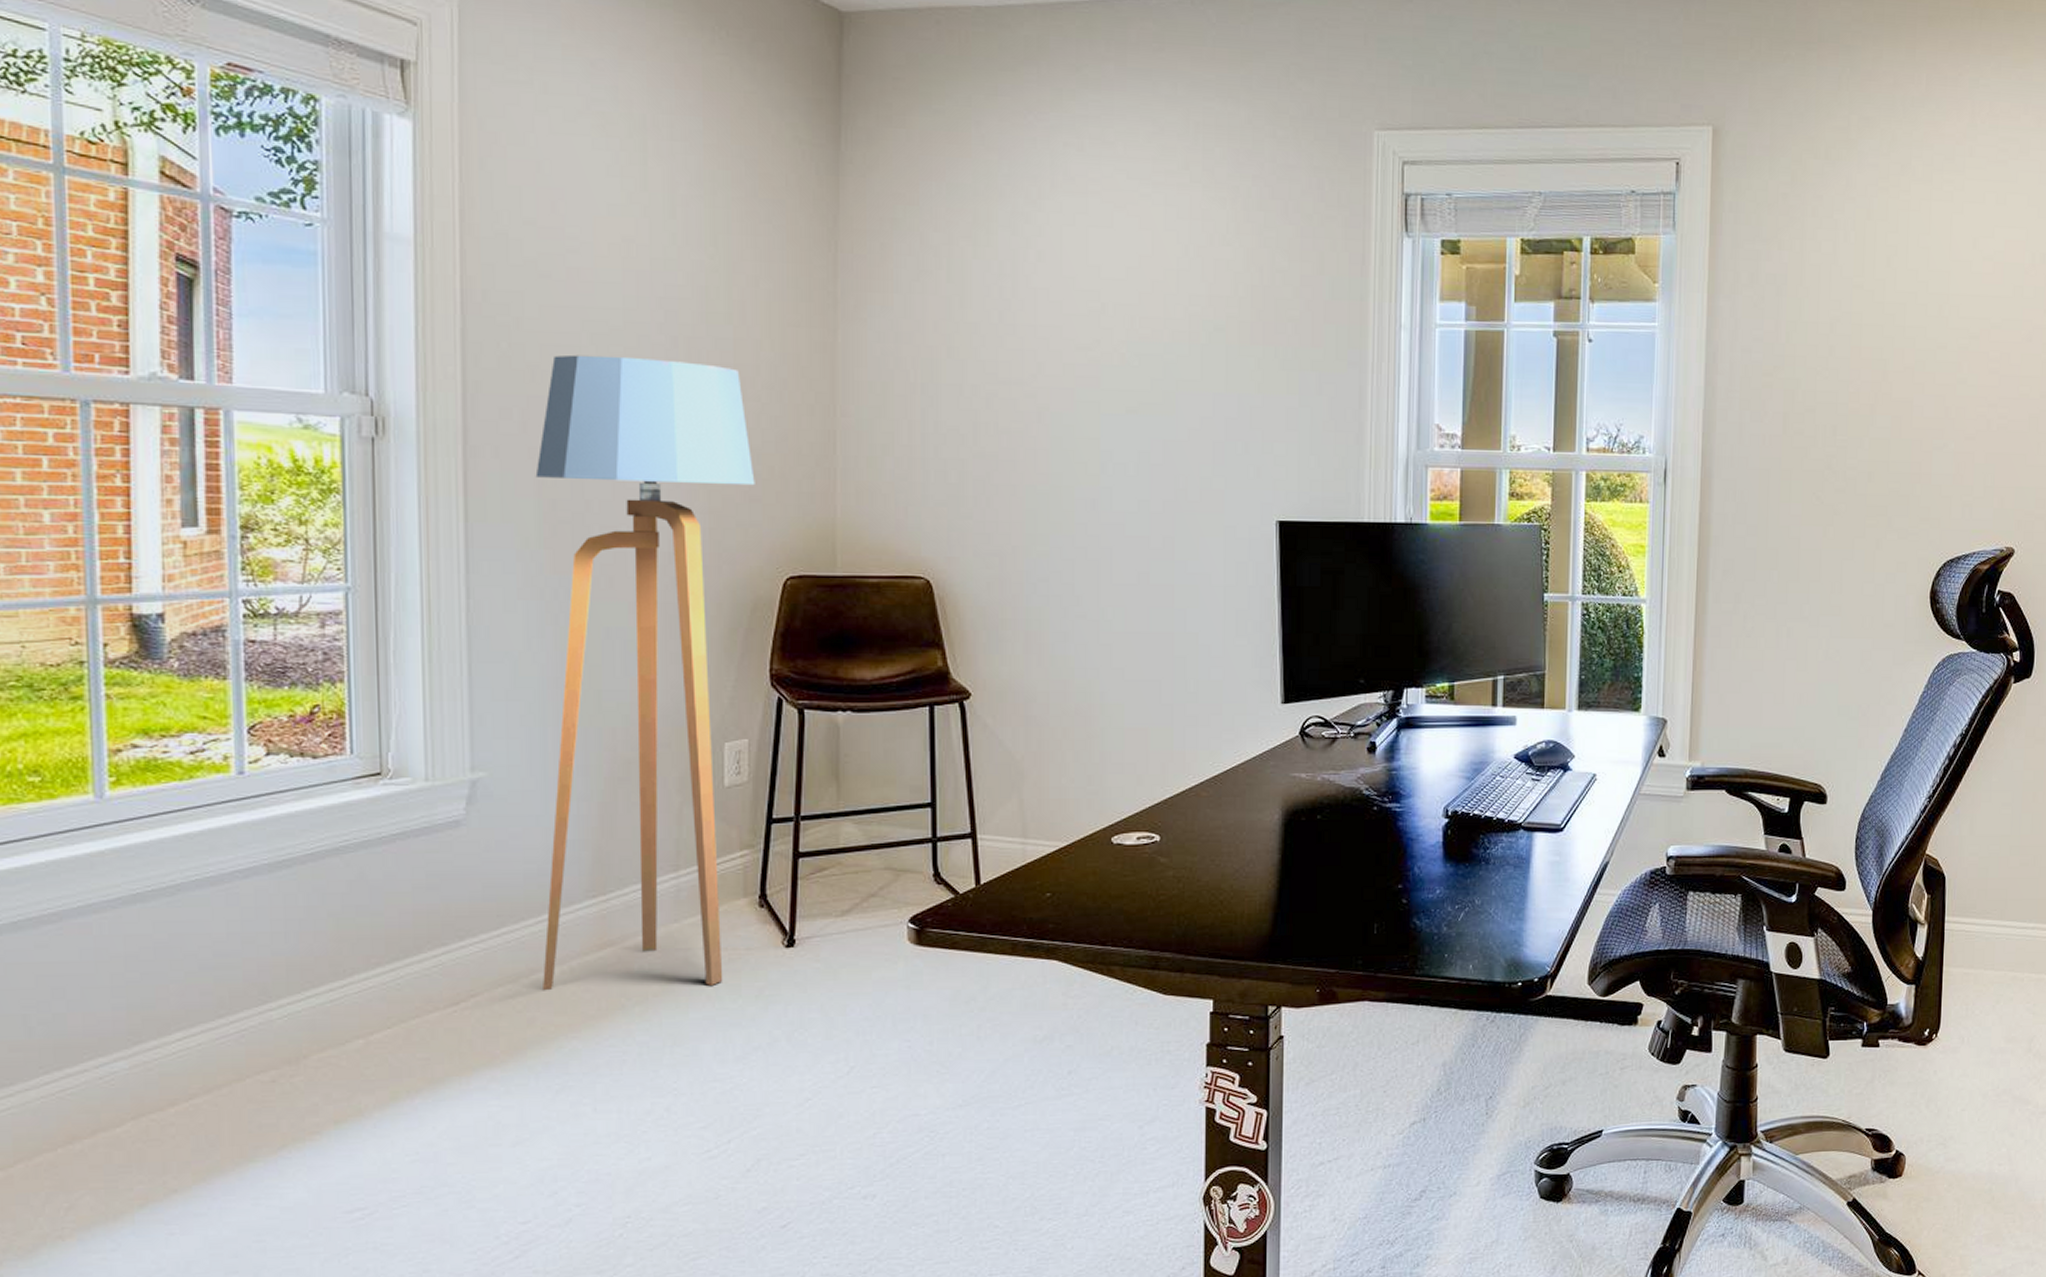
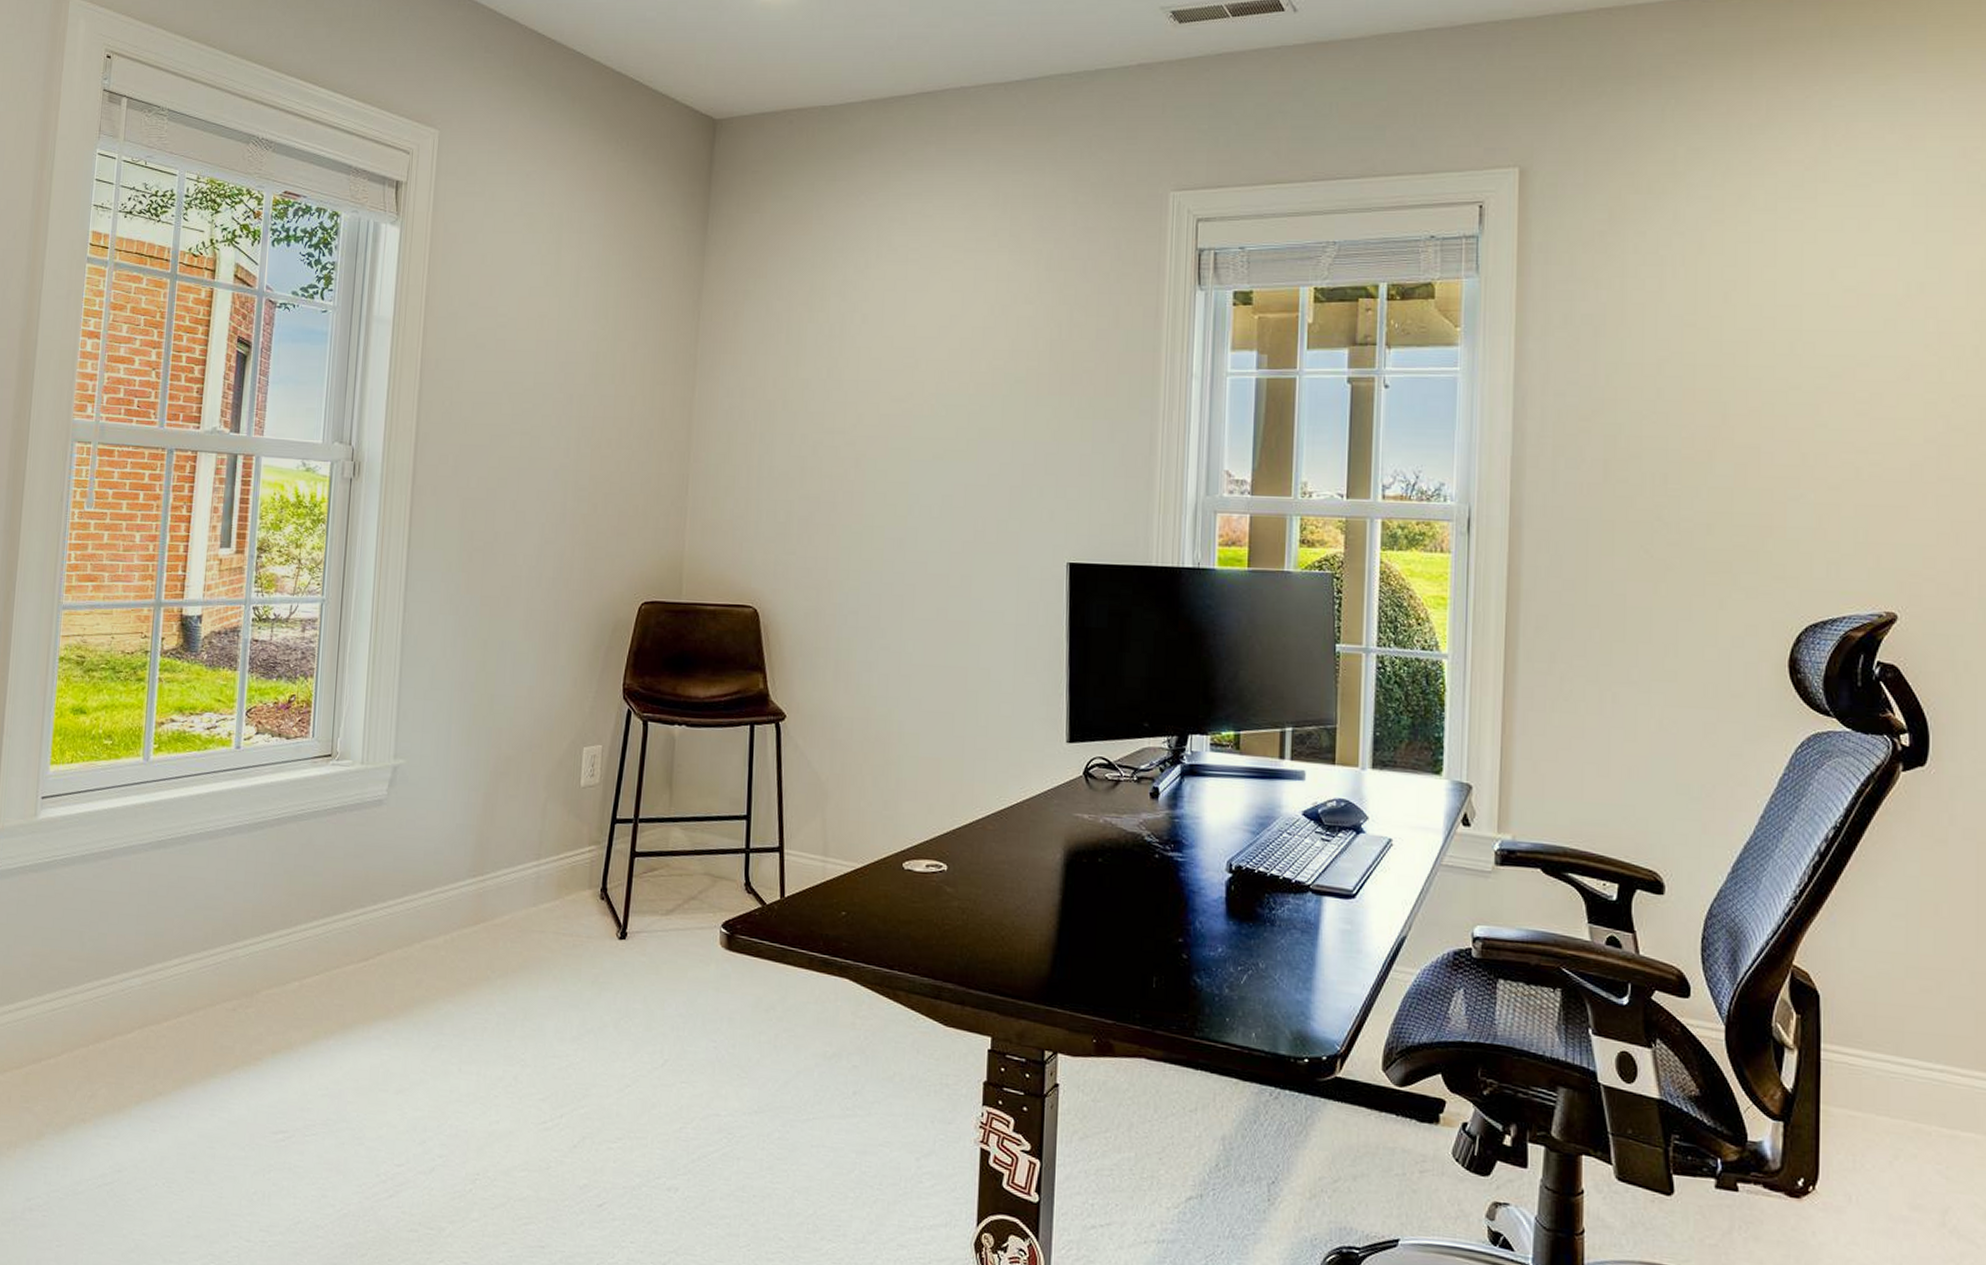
floor lamp: present [535,354,755,991] -> none [430,410,623,968]

